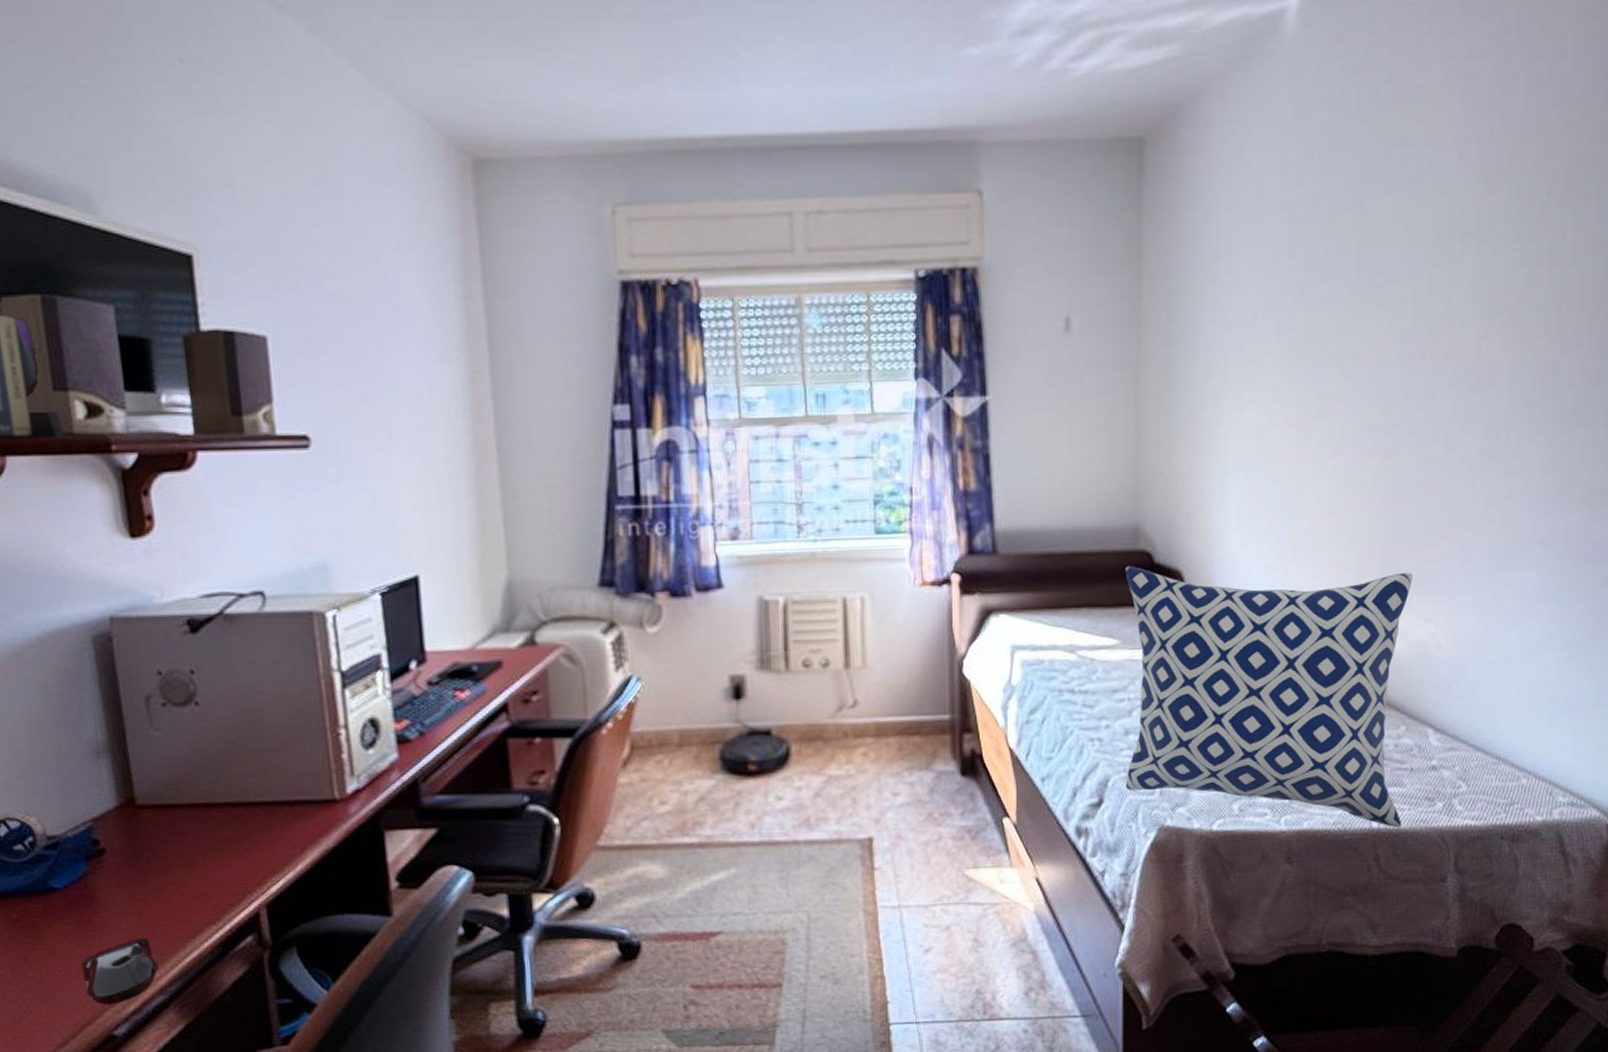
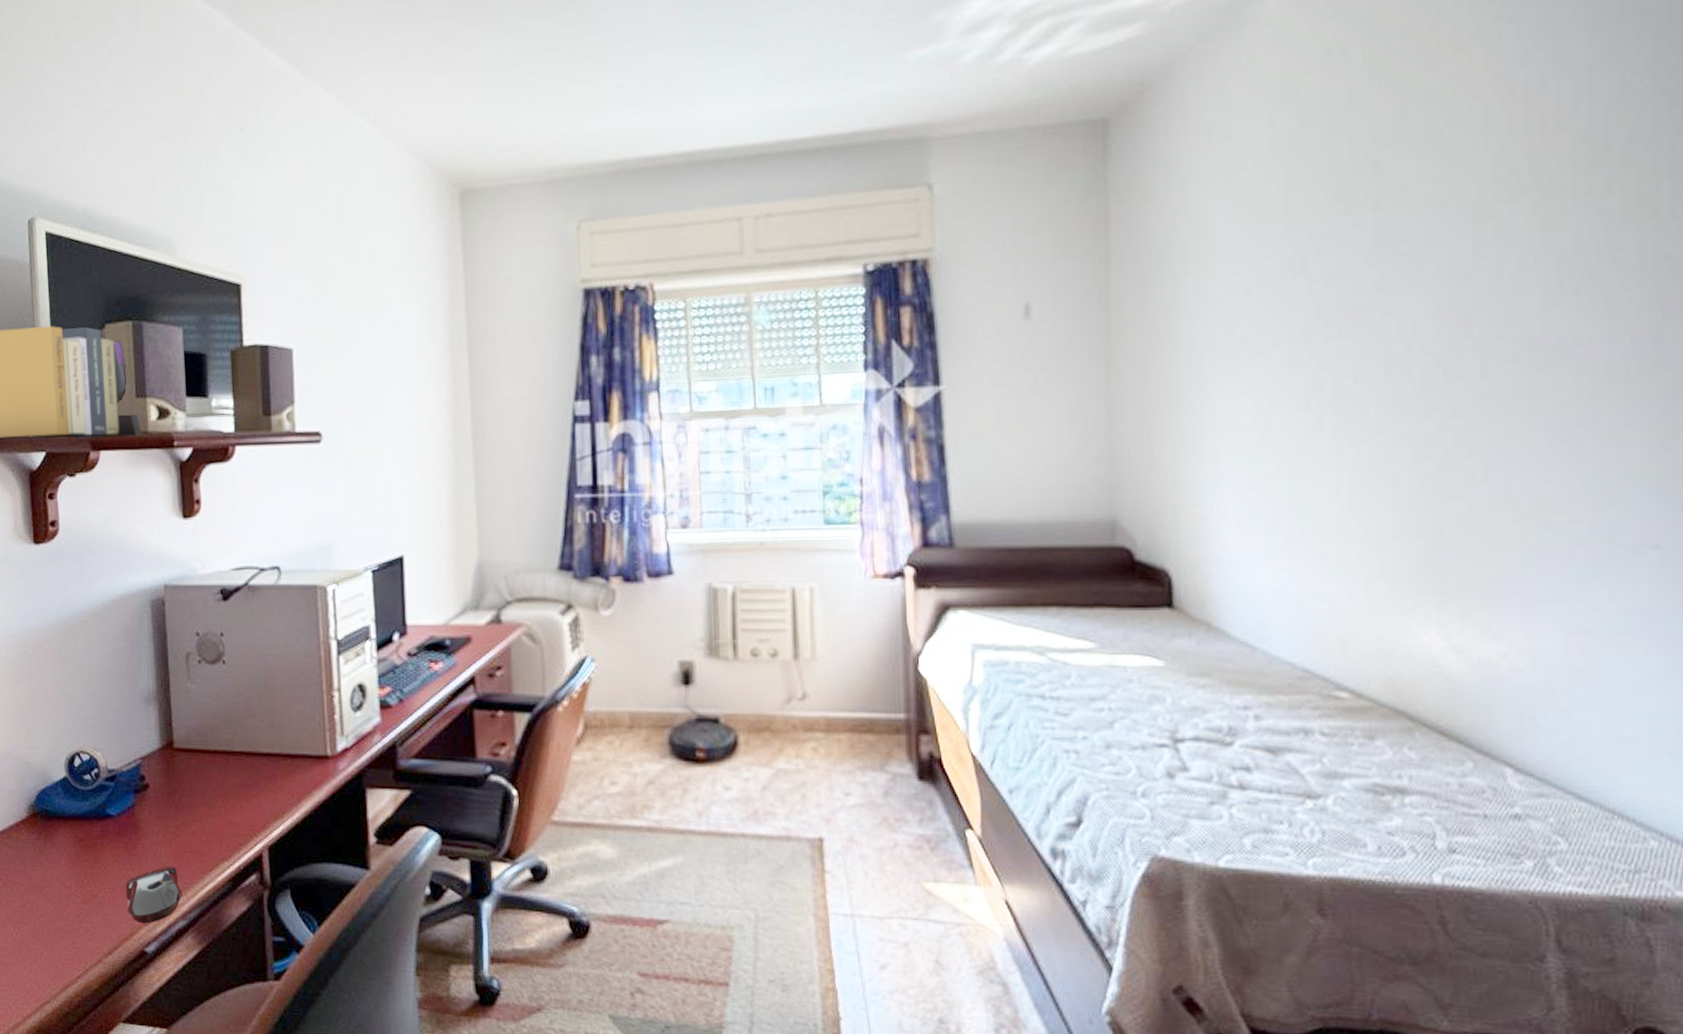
pillow: present [1125,566,1413,828] -> none [1101,563,1475,887]

